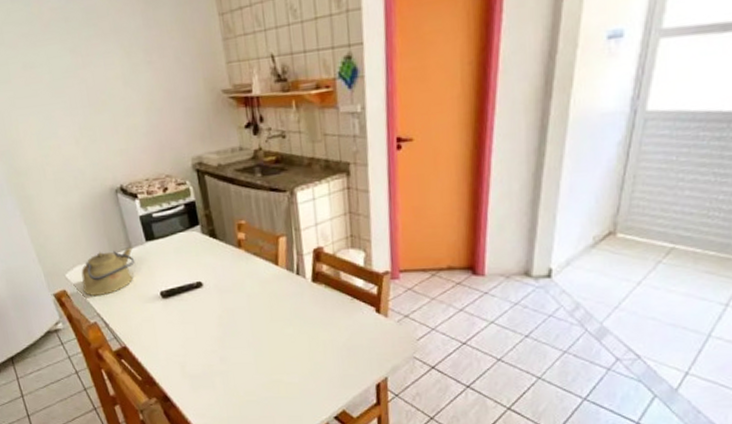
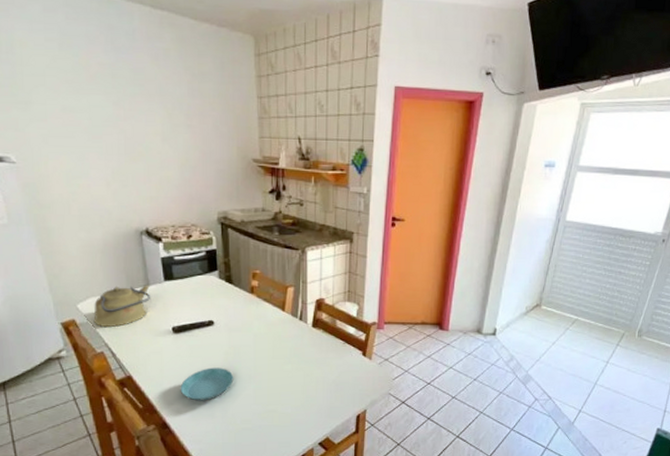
saucer: none [176,334,232,372] -> present [180,368,234,401]

